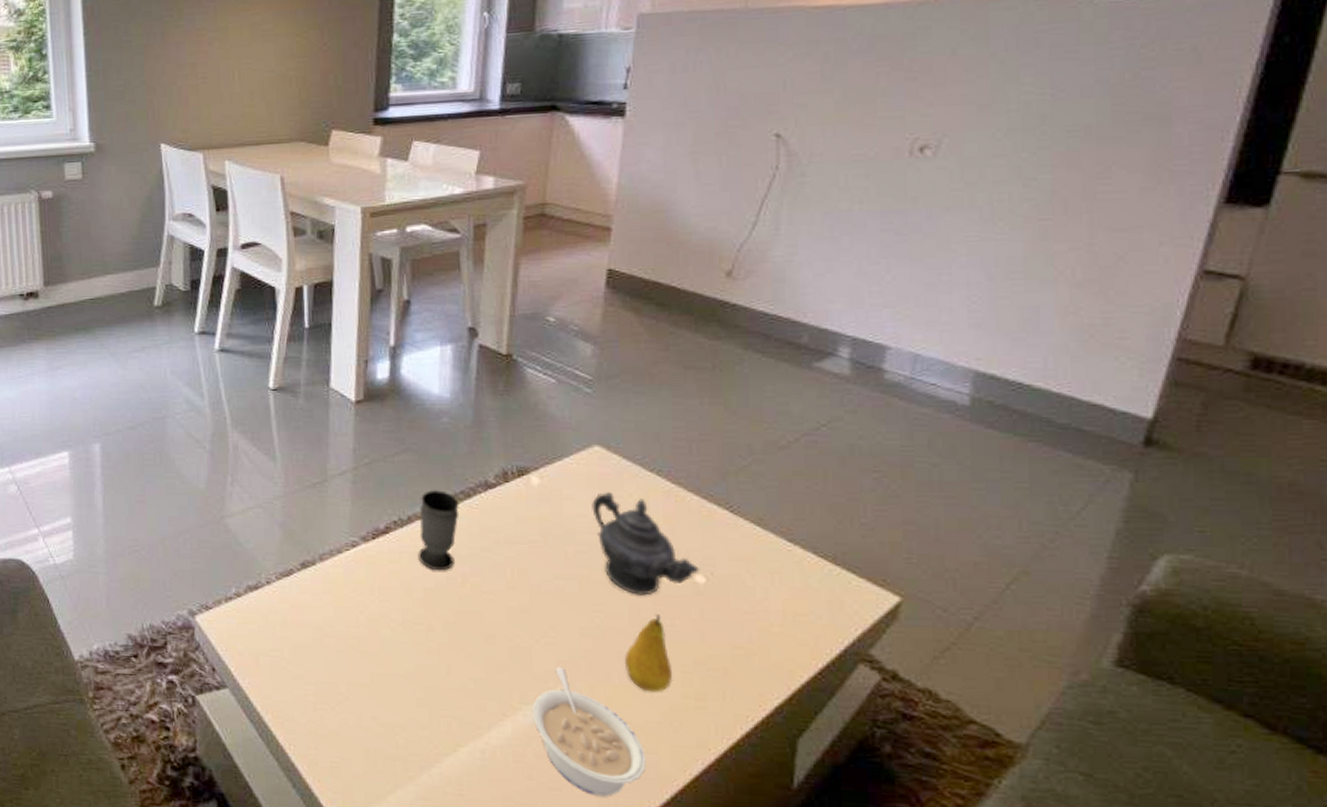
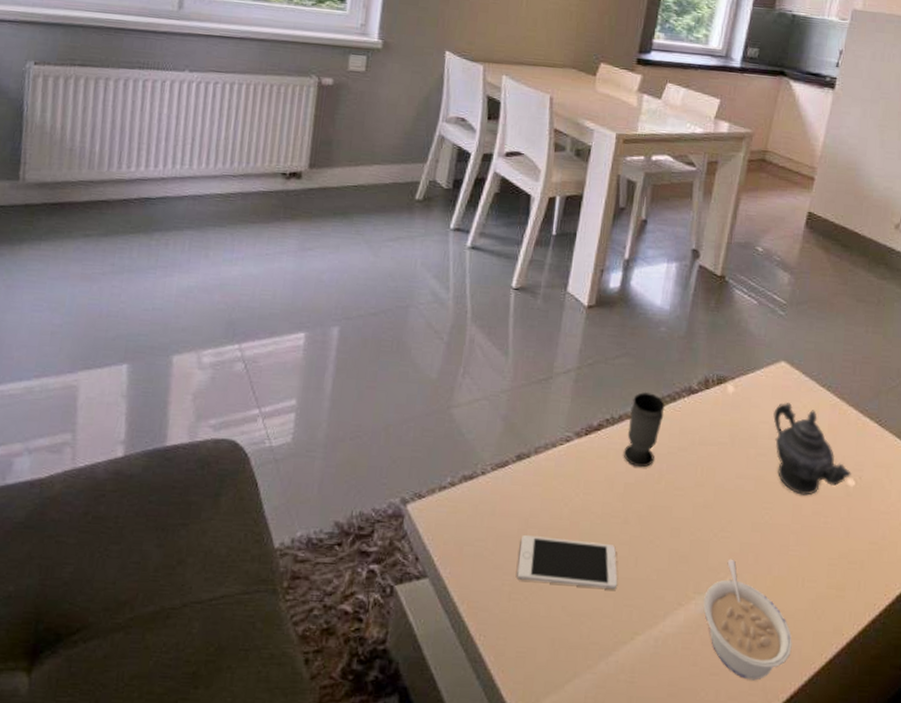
cell phone: none [318,645,431,700] -> present [517,535,618,590]
fruit: present [625,613,673,693] -> none [784,511,822,583]

